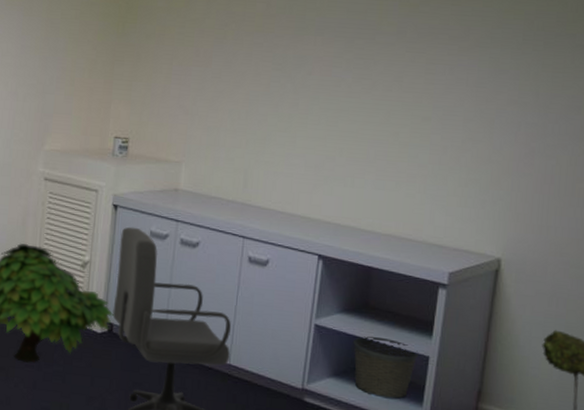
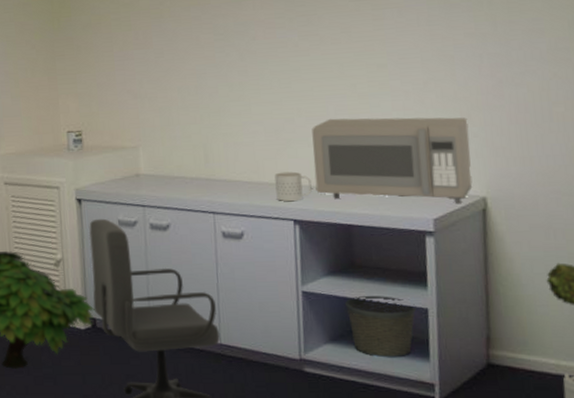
mug: none [306,207,341,238] -> present [274,171,312,202]
microwave: none [344,162,497,261] -> present [312,117,473,203]

